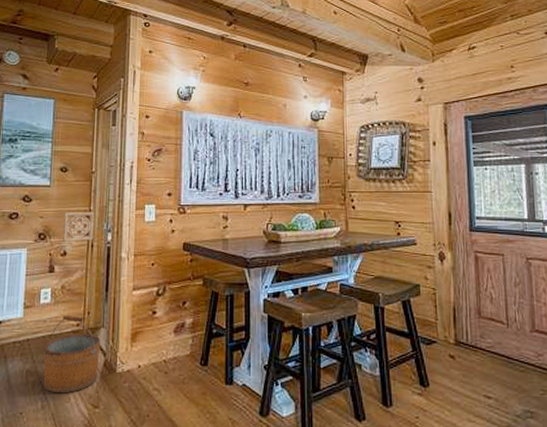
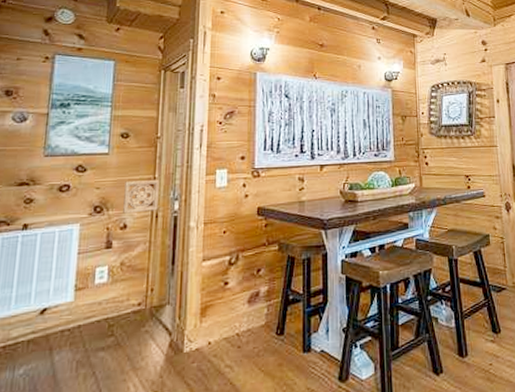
bucket: present [43,316,101,394] -> none [97,294,166,384]

